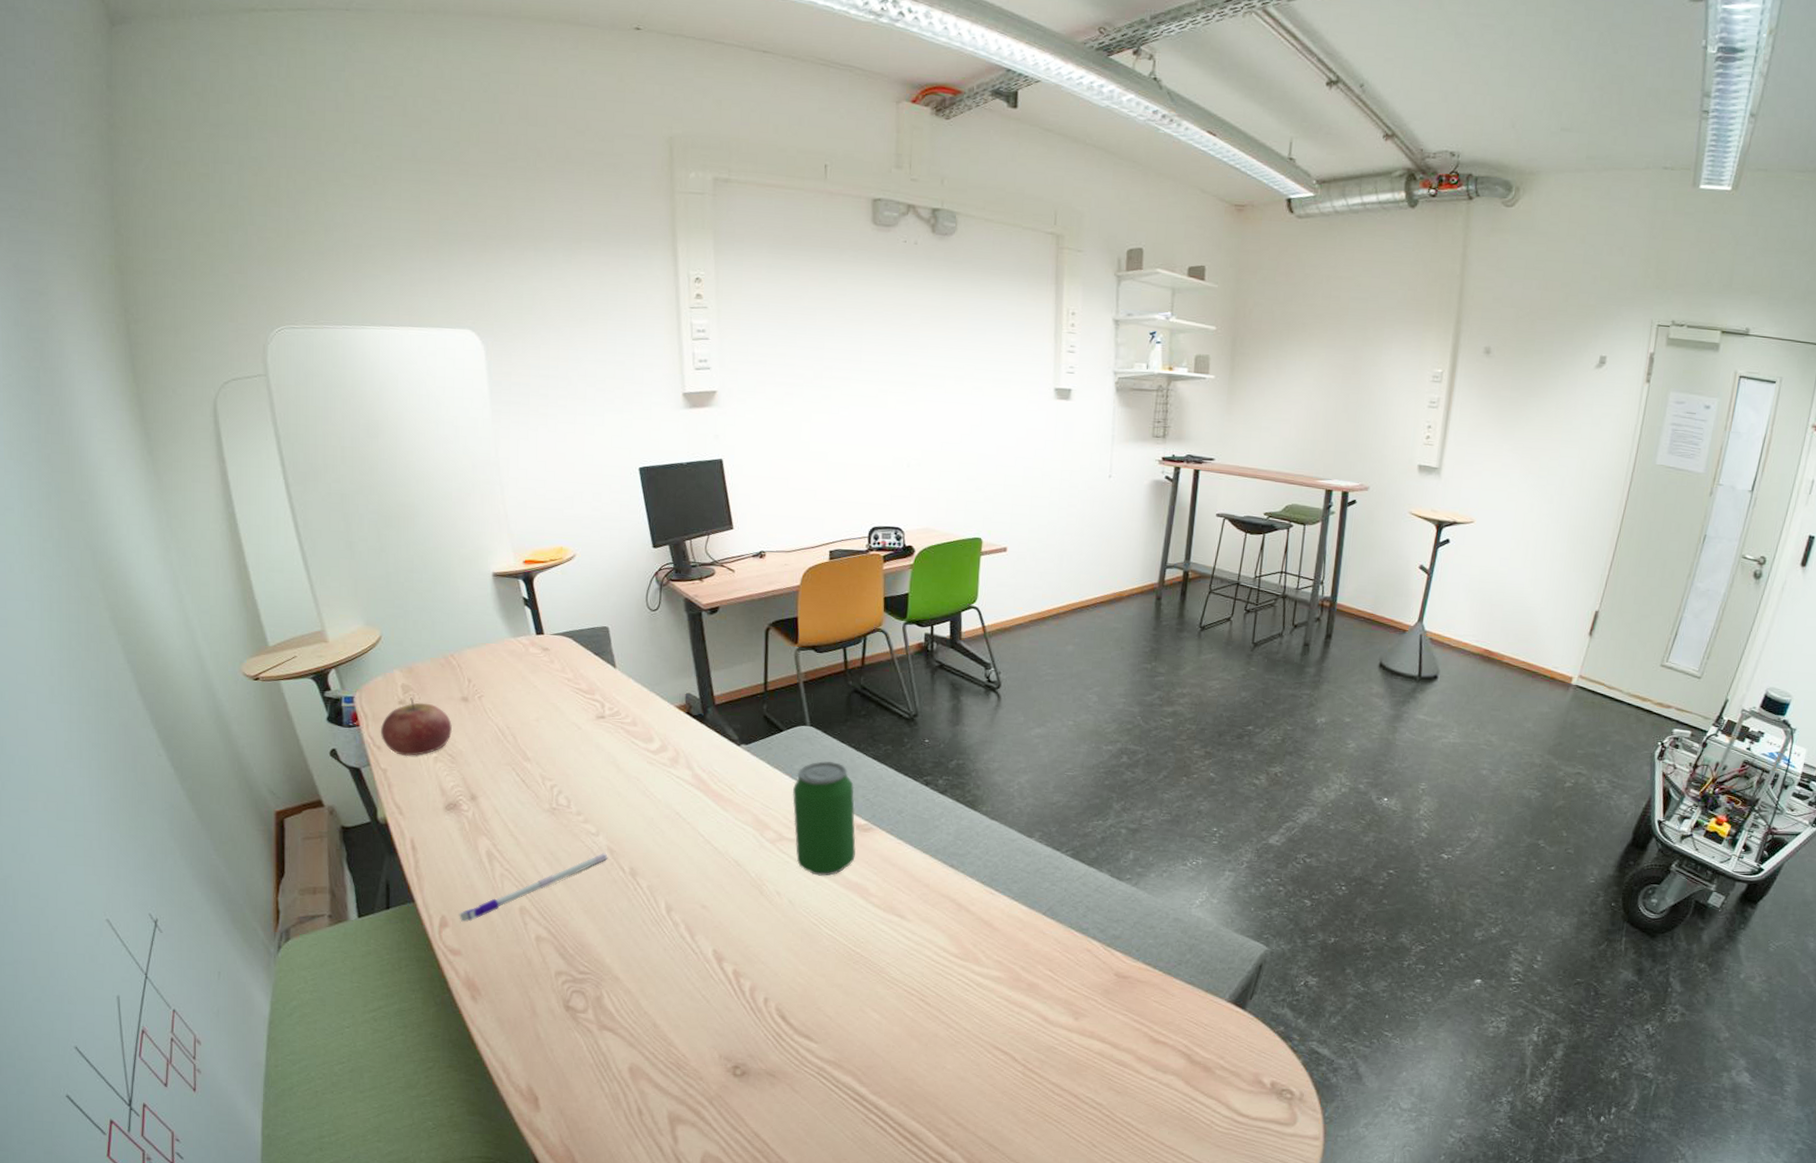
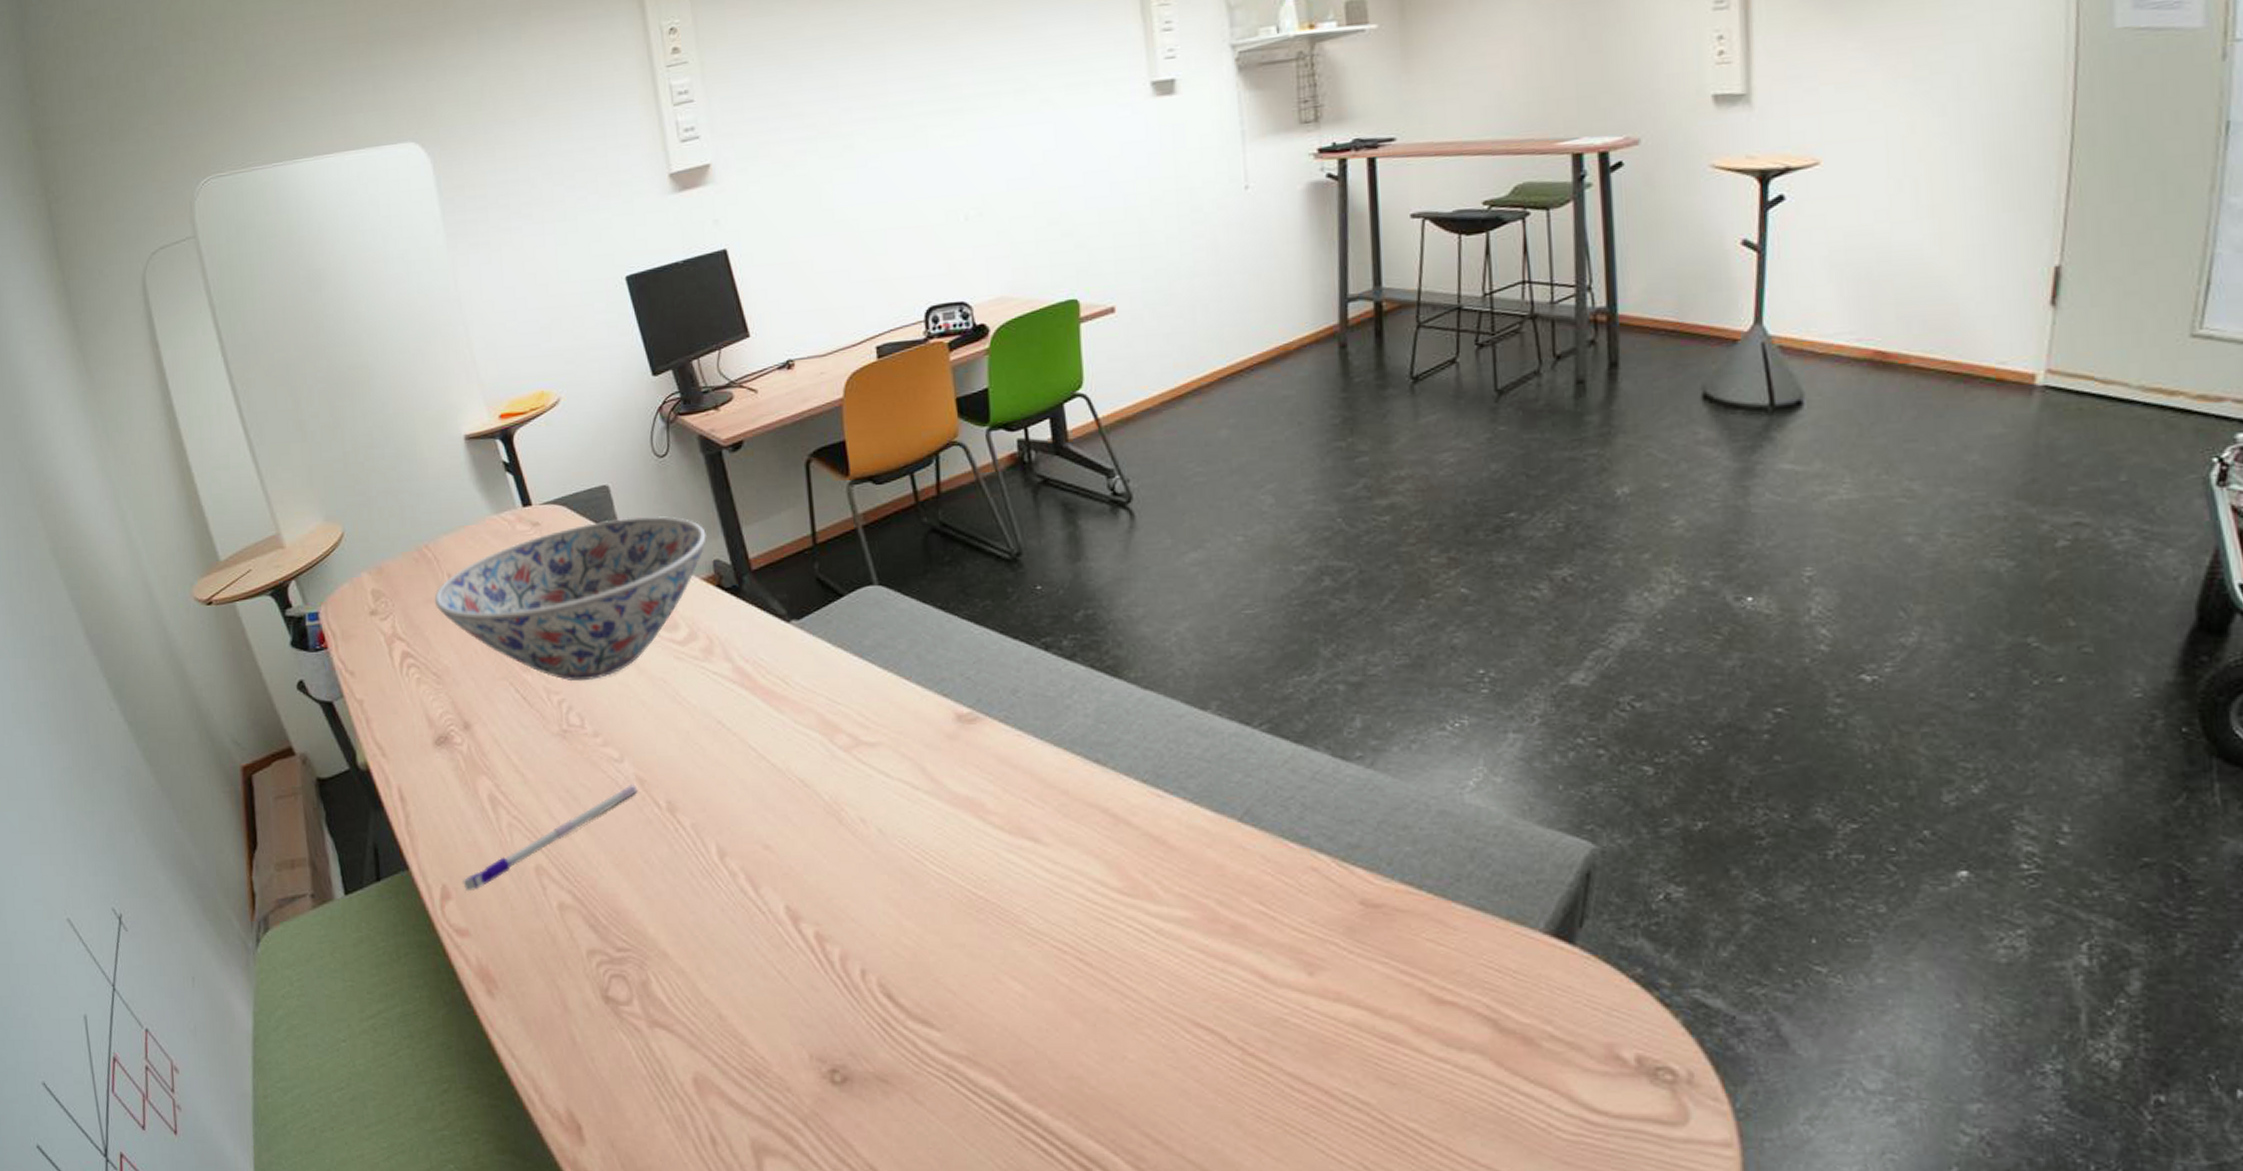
apple: present [380,697,453,757] -> none [351,605,436,682]
bowl: none [455,653,683,773] -> present [434,516,707,682]
beverage can: present [792,761,856,876] -> none [866,631,961,791]

